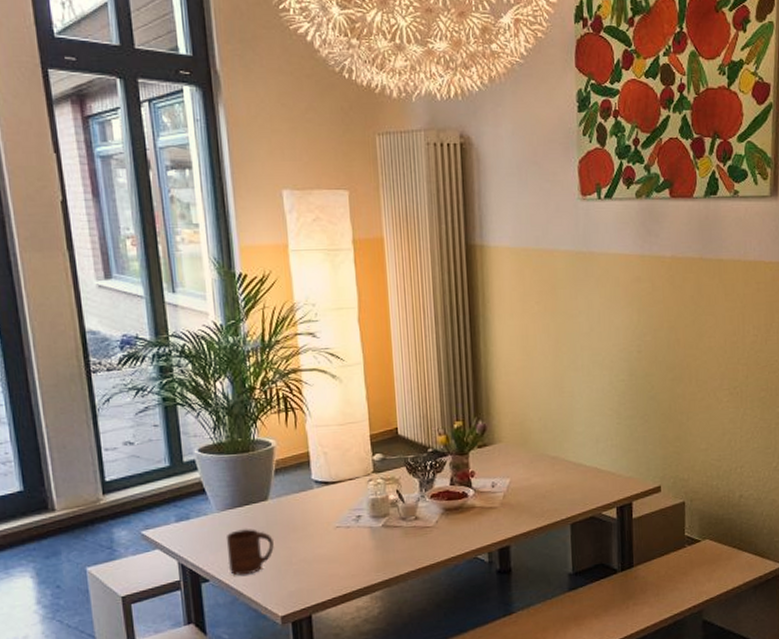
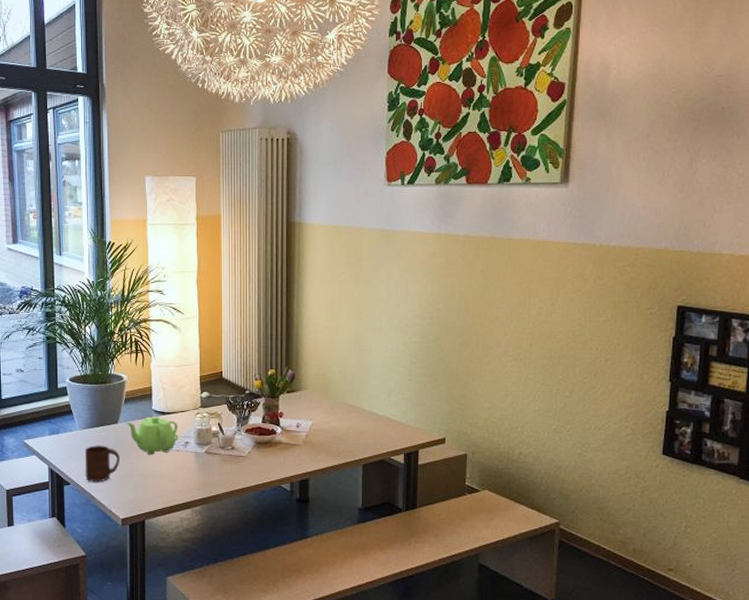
teapot: none [279,488,348,535] -> present [126,417,179,455]

